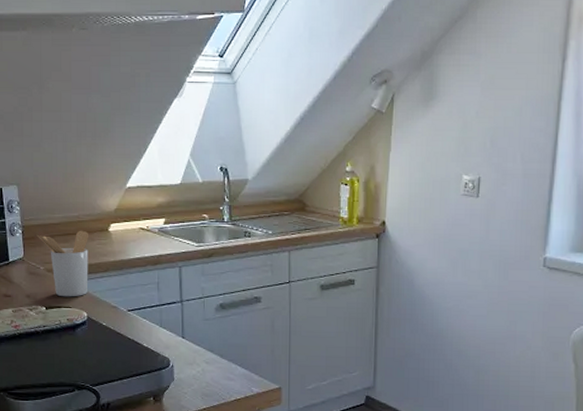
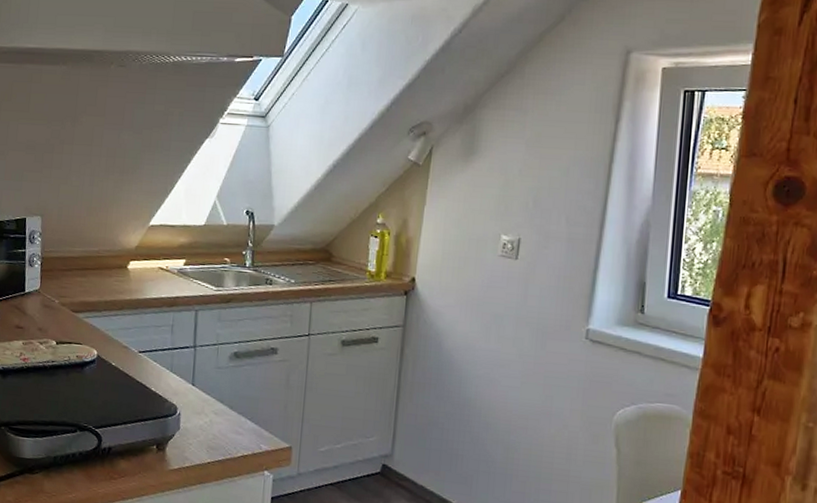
utensil holder: present [36,230,89,297] -> none [55,265,108,334]

